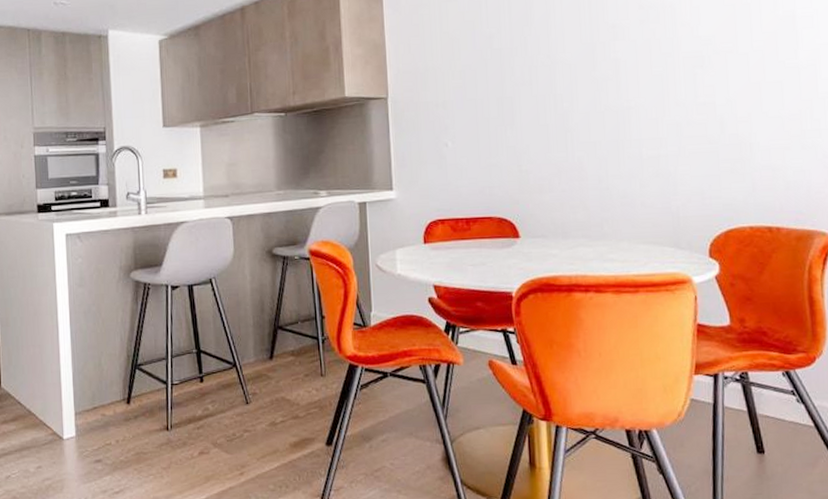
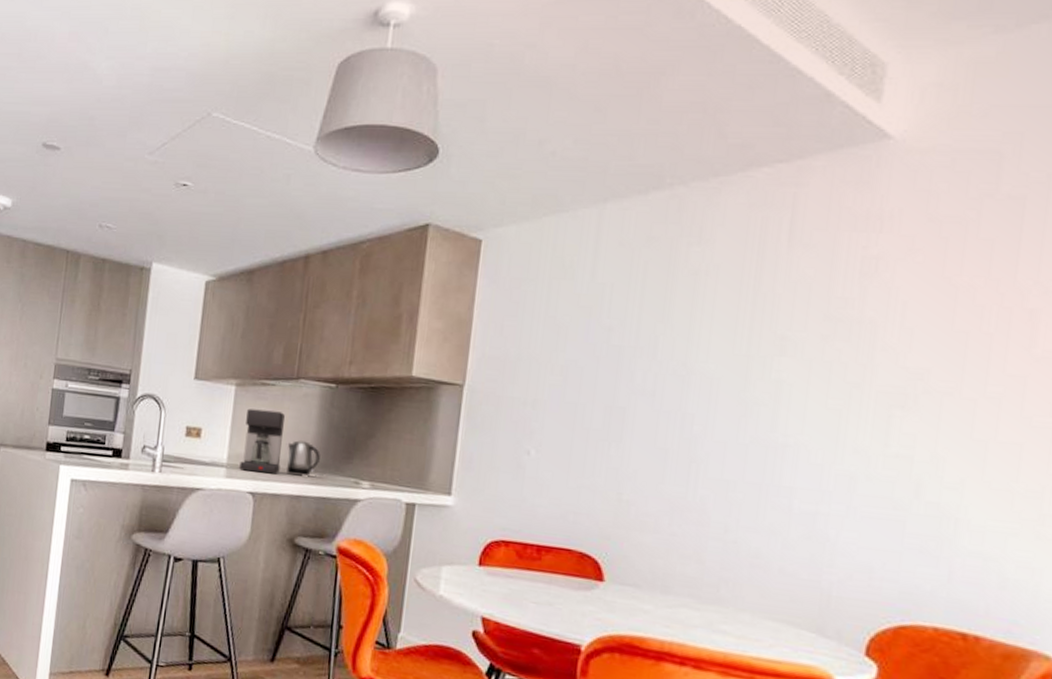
coffee maker: none [214,143,250,200] -> present [239,408,285,474]
kettle: none [254,165,282,196] -> present [286,440,321,477]

